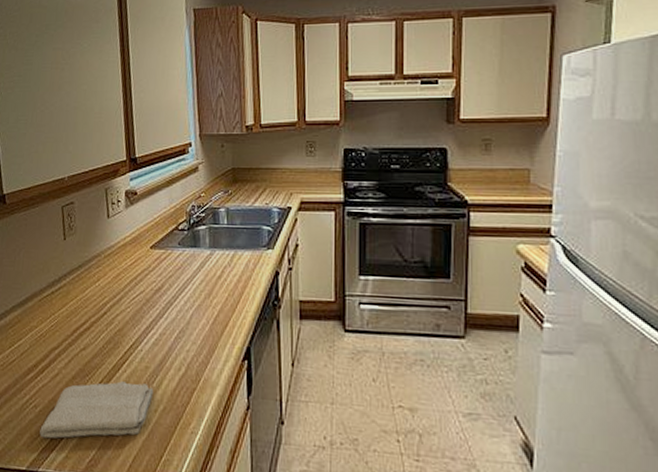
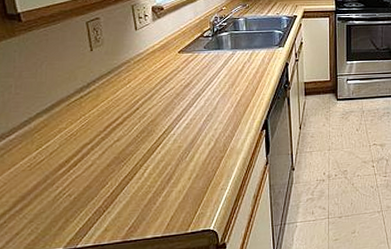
washcloth: present [40,381,154,439] -> none [76,160,187,220]

